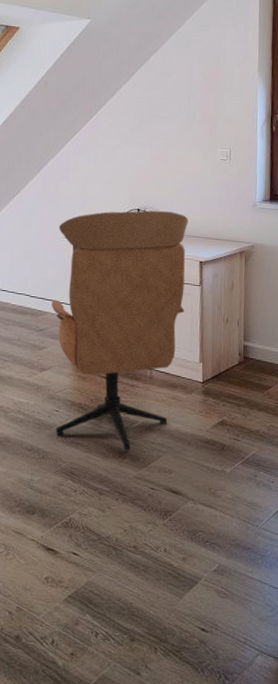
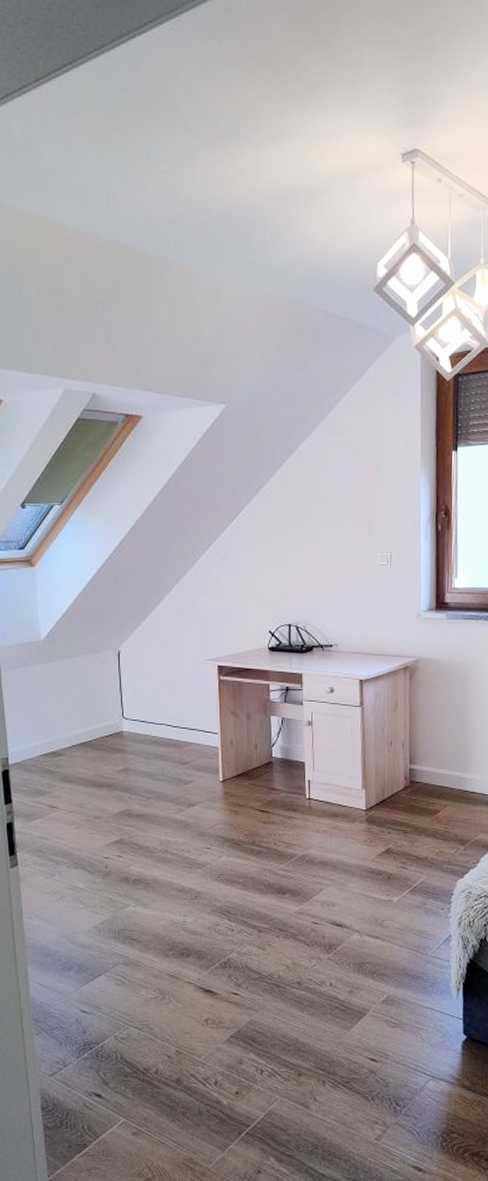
office chair: present [51,210,189,451] -> none [197,625,346,886]

